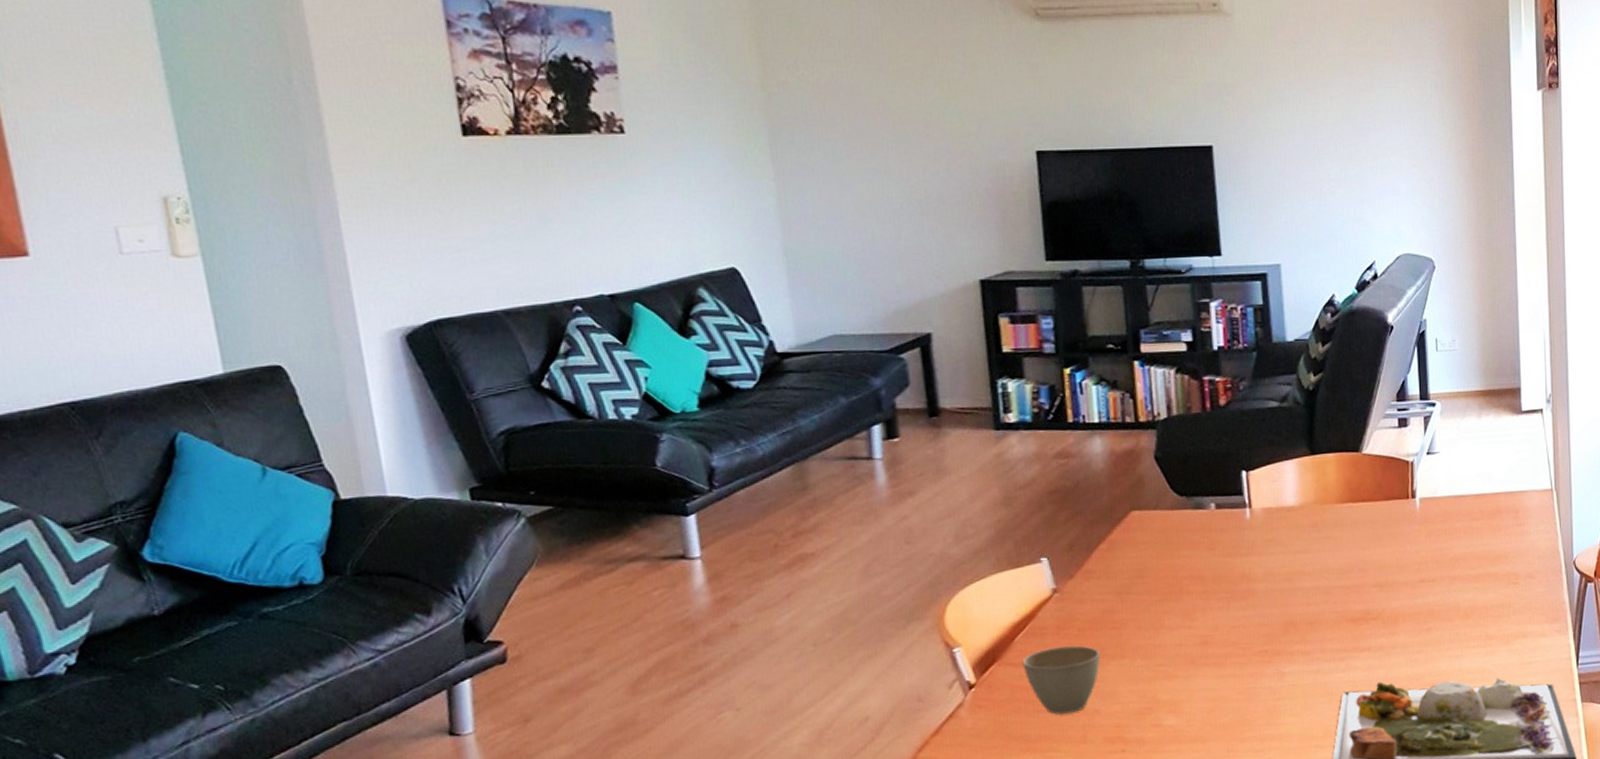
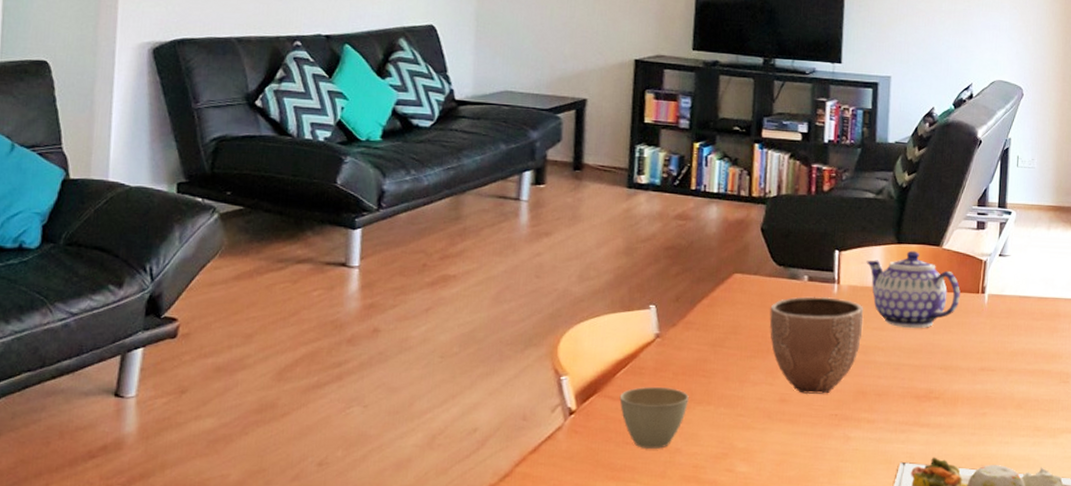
decorative bowl: none [1177,523,1284,633] -> present [769,296,864,394]
teapot: none [1278,460,1389,547] -> present [866,250,961,329]

